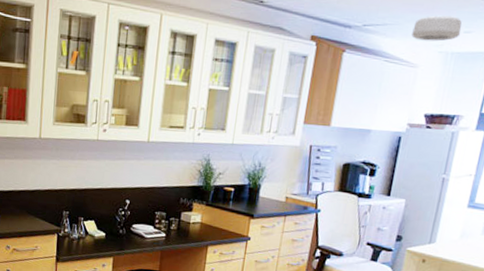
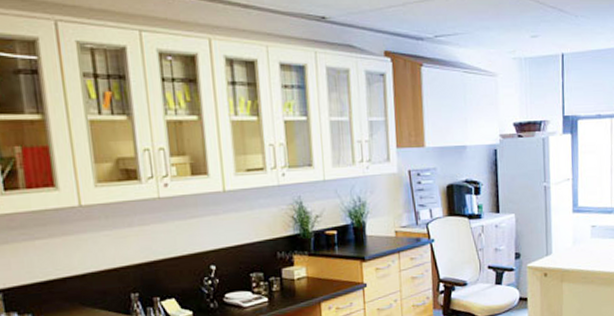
ceiling light: present [411,15,462,42] -> none [483,21,529,48]

